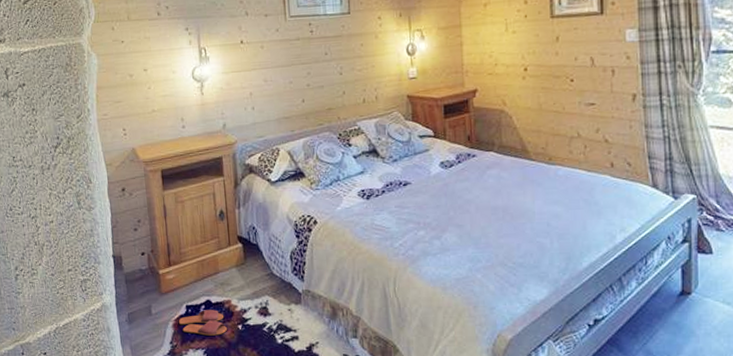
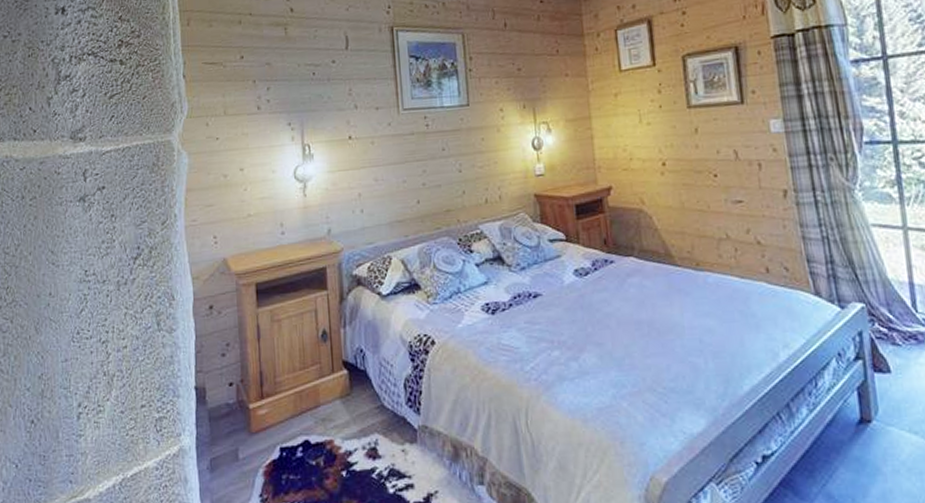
slippers: present [179,310,228,336] -> none [271,452,330,486]

